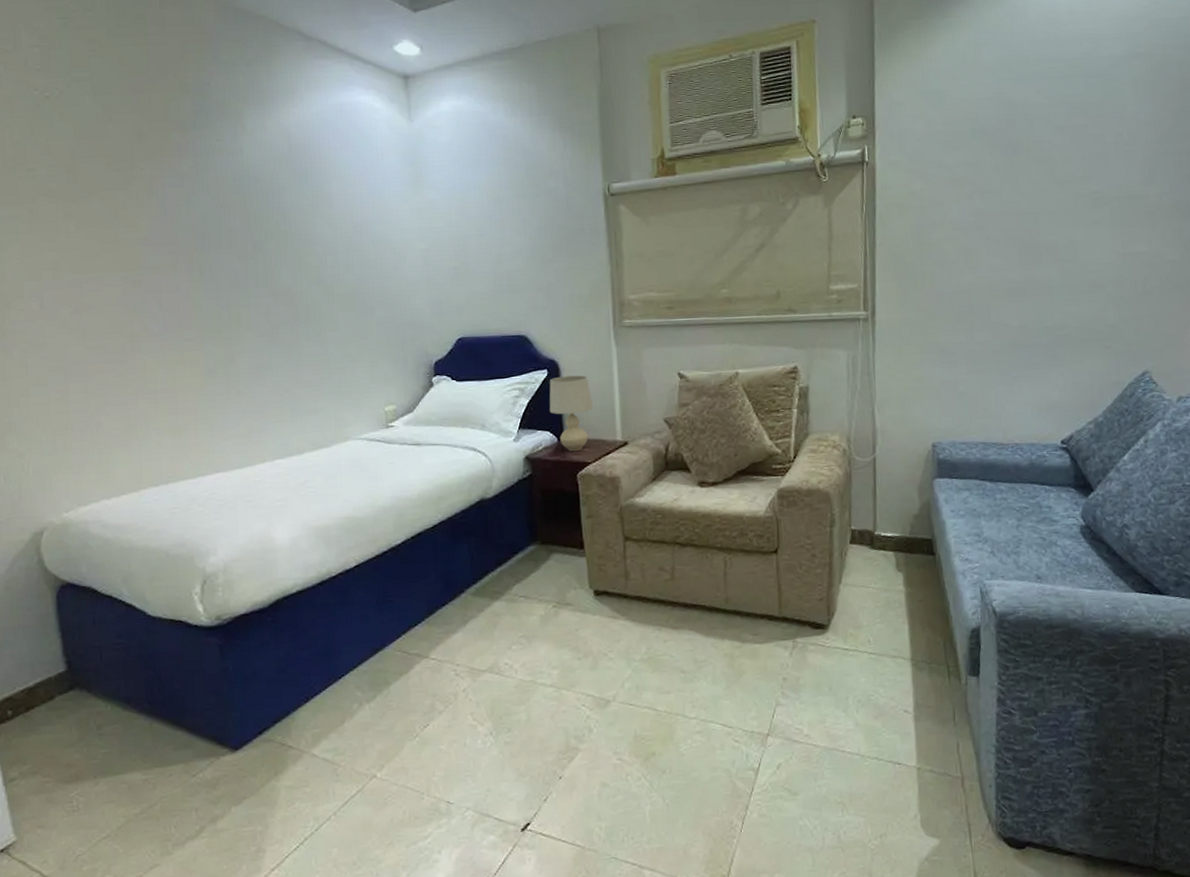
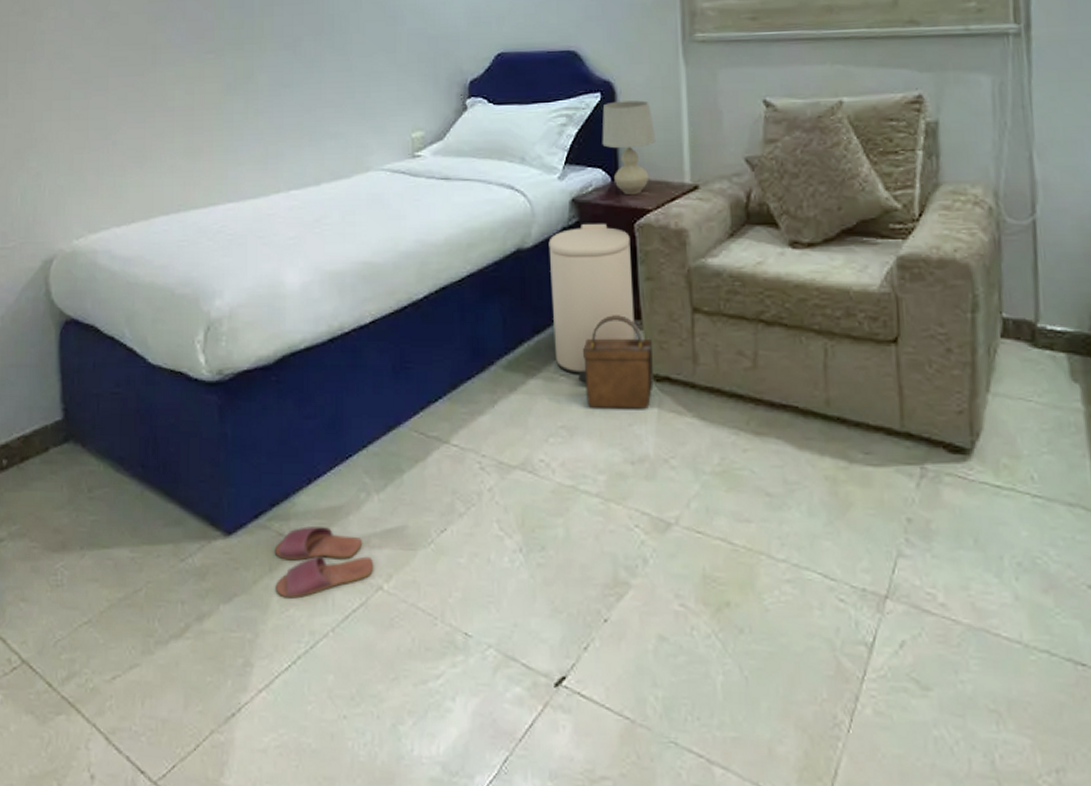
slippers: none [278,734,367,794] -> present [274,526,373,598]
pedal bin: none [507,474,580,601] -> present [548,223,635,382]
handbag: none [538,546,596,620] -> present [583,315,655,410]

